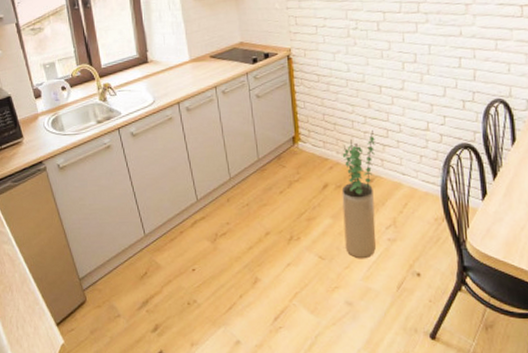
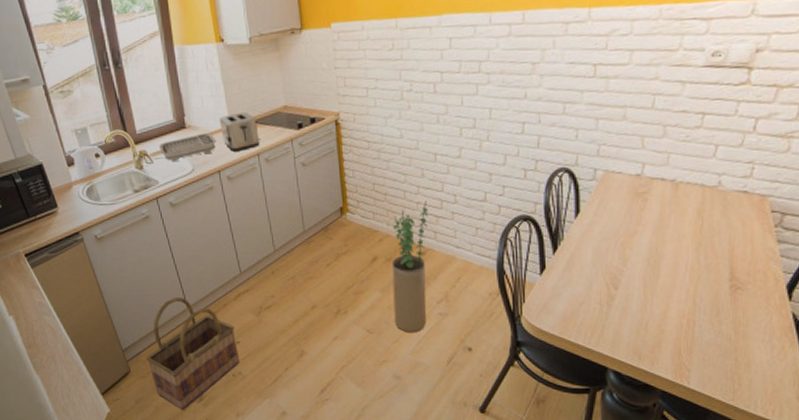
basket: none [103,225,196,340] -> present [146,297,240,410]
dish rack: none [123,66,177,94] -> present [159,132,217,162]
toaster: none [179,47,217,84] -> present [219,111,260,152]

